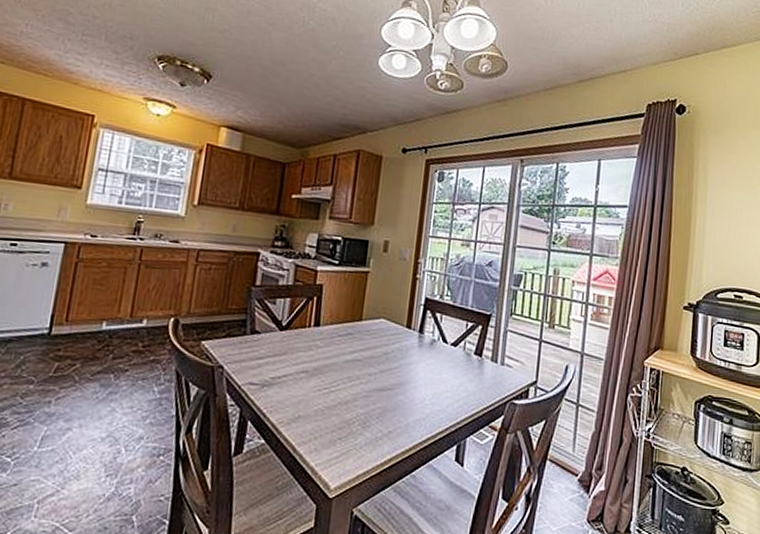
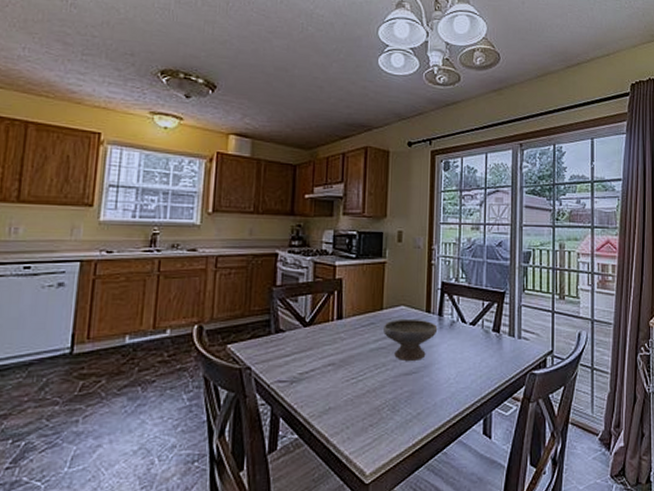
bowl: none [360,332,417,377] -> present [383,318,438,361]

